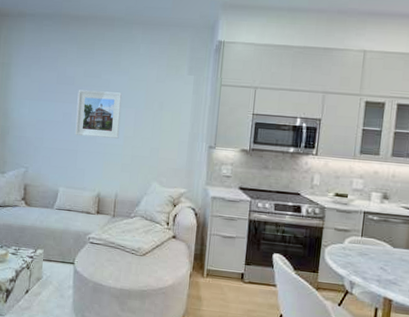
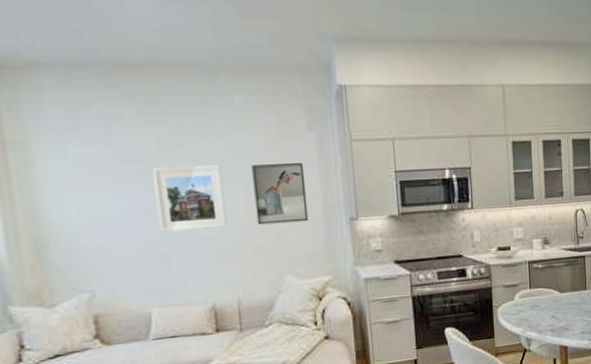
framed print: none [139,96,181,144] -> present [251,163,309,225]

